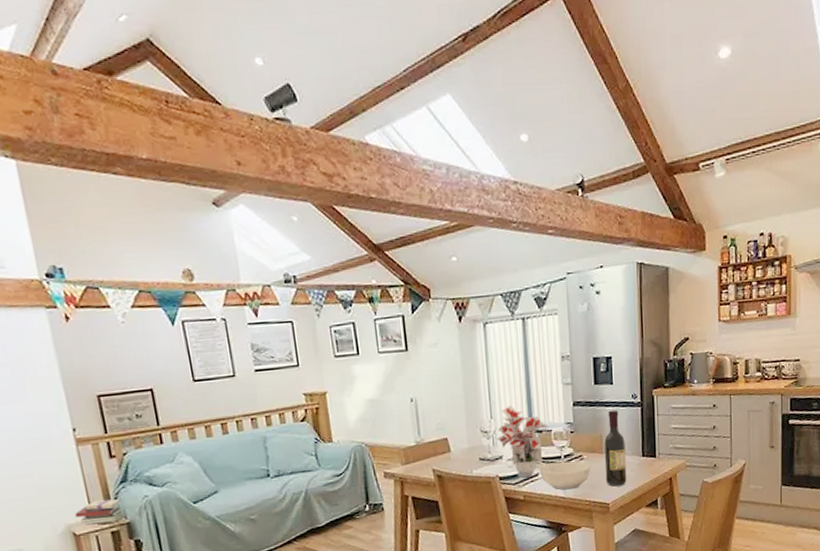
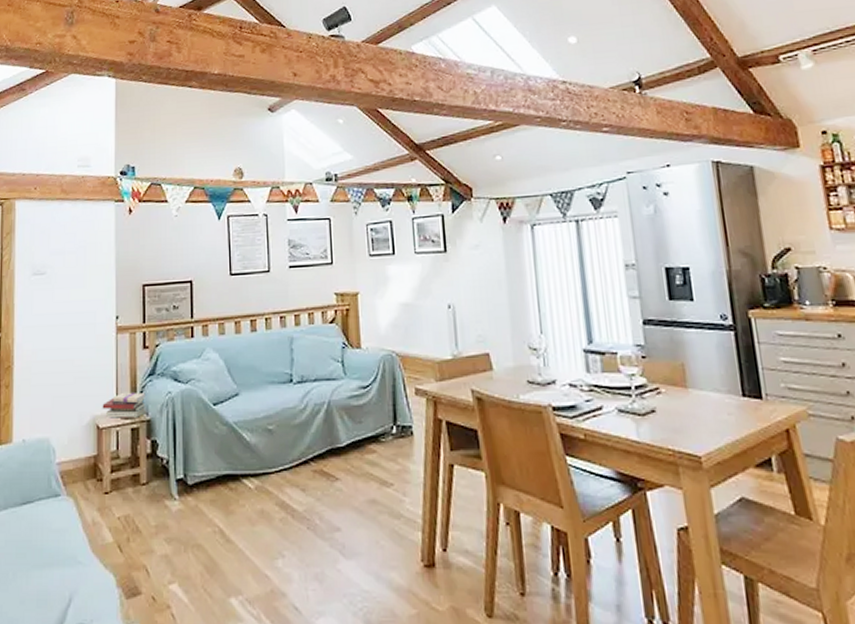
bouquet: present [496,406,548,479] -> none [548,320,612,412]
bowl: present [539,461,592,490] -> none [602,394,673,432]
wine bottle: present [604,410,627,487] -> none [687,332,724,434]

